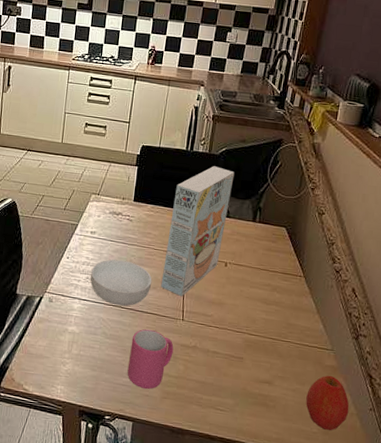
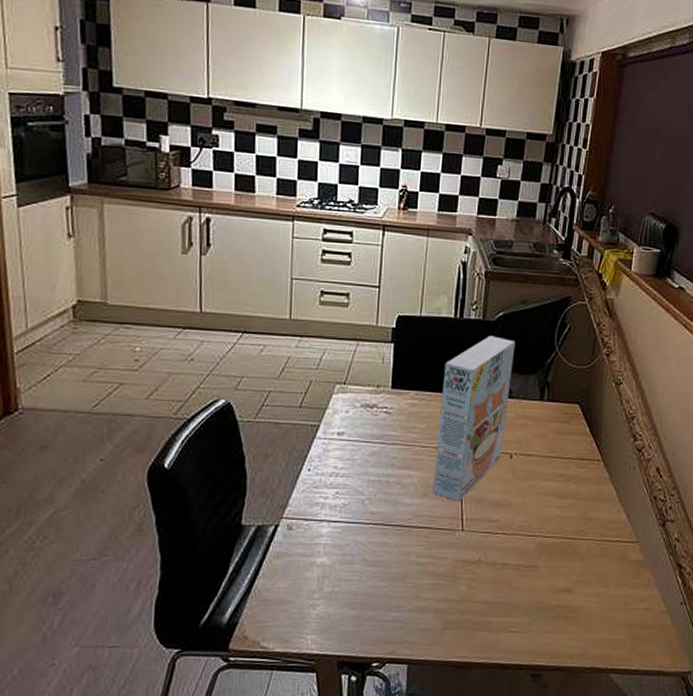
cereal bowl: present [90,259,152,306] -> none [340,464,422,523]
mug: present [127,329,174,390] -> none [397,547,453,622]
apple: present [306,375,350,431] -> none [611,571,659,636]

